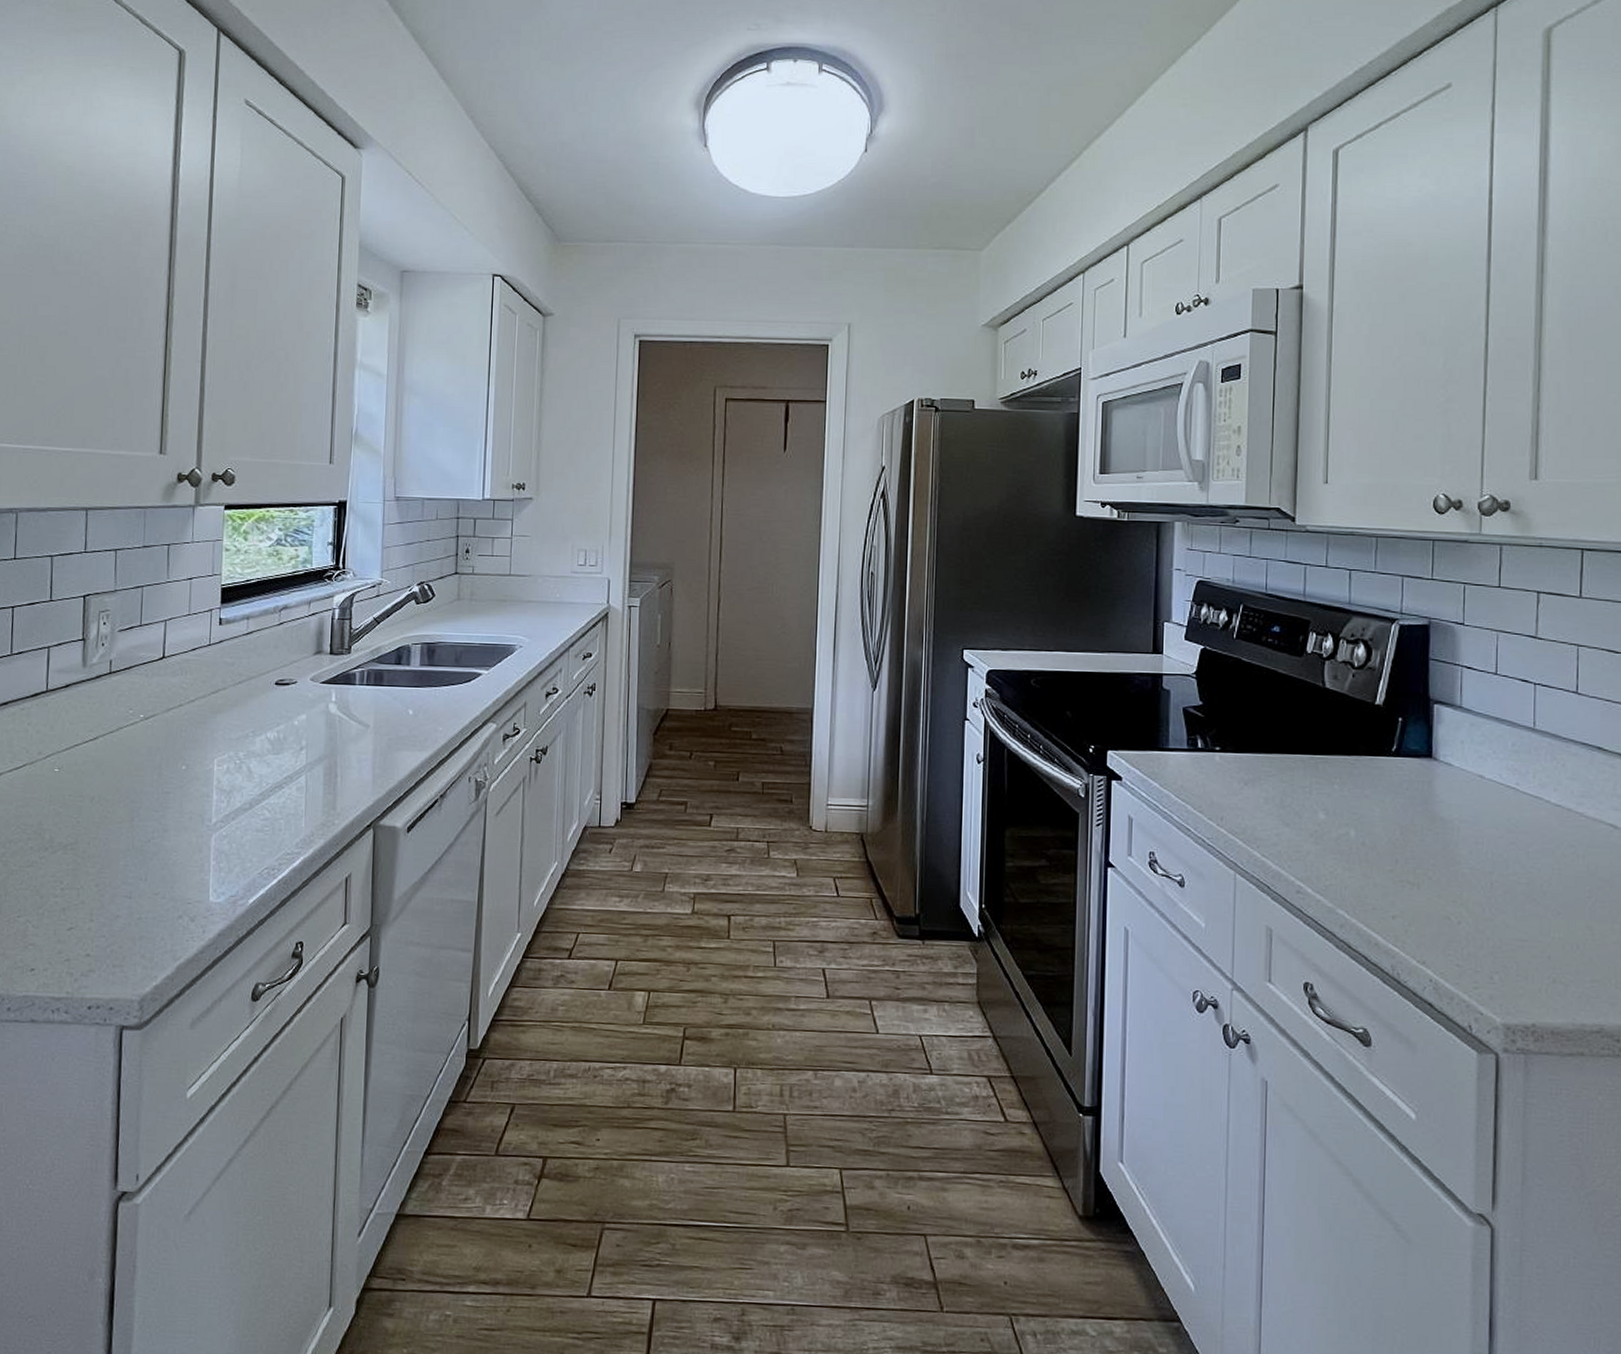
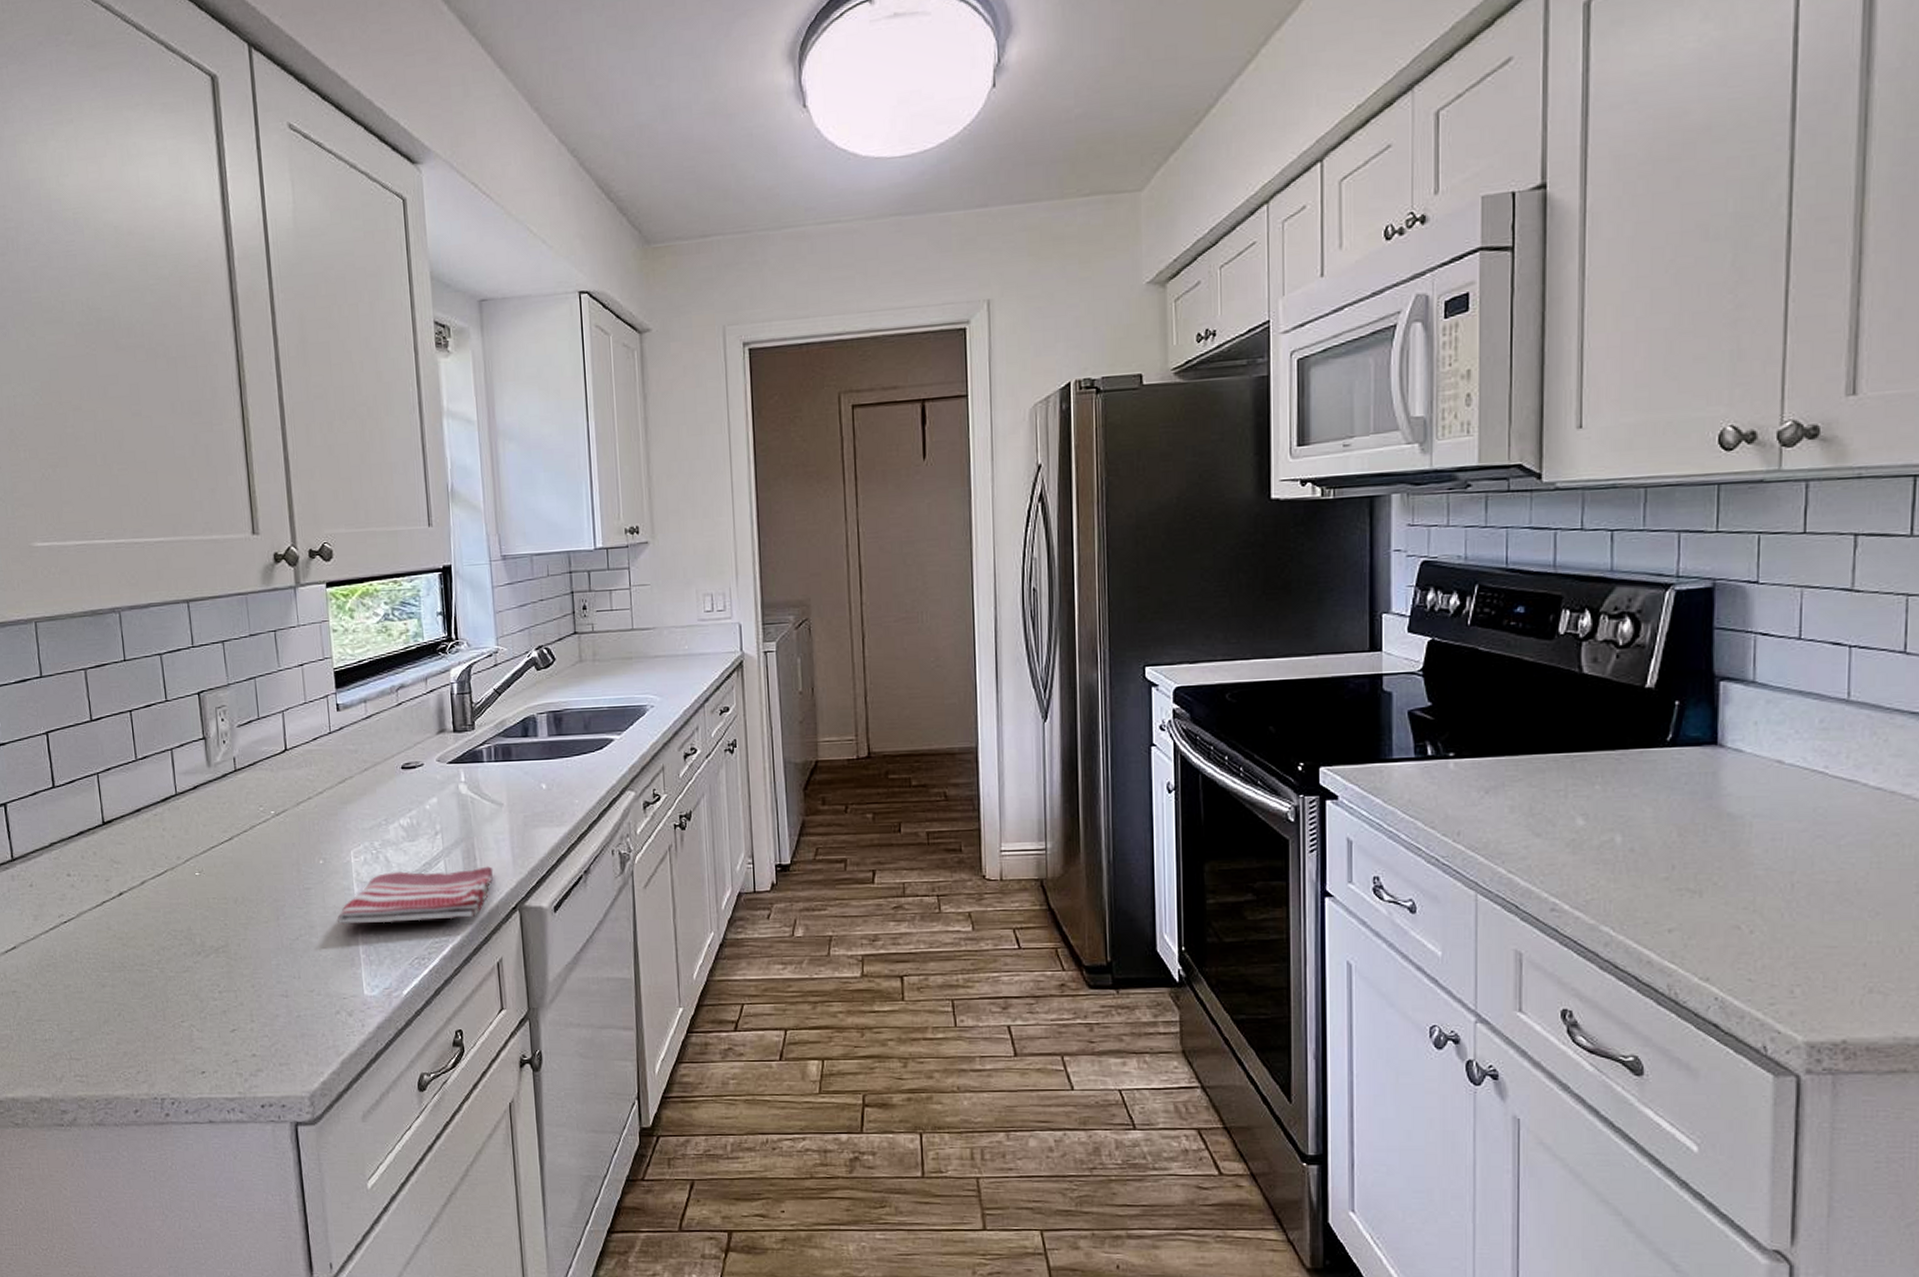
dish towel: none [191,782,353,833] -> present [337,866,494,925]

